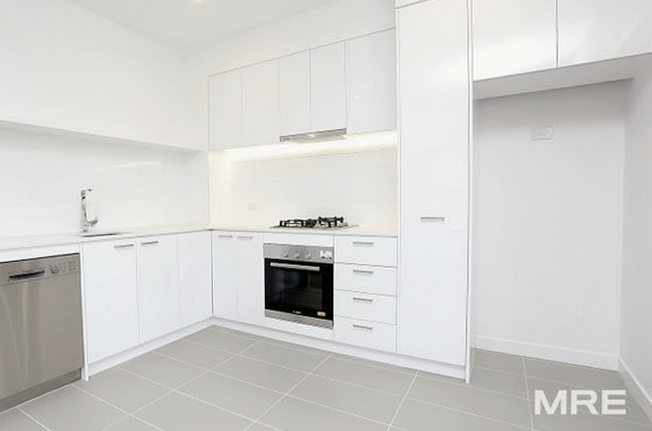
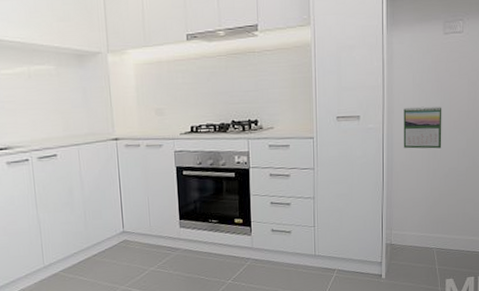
calendar: none [489,210,531,254] -> present [403,106,442,149]

